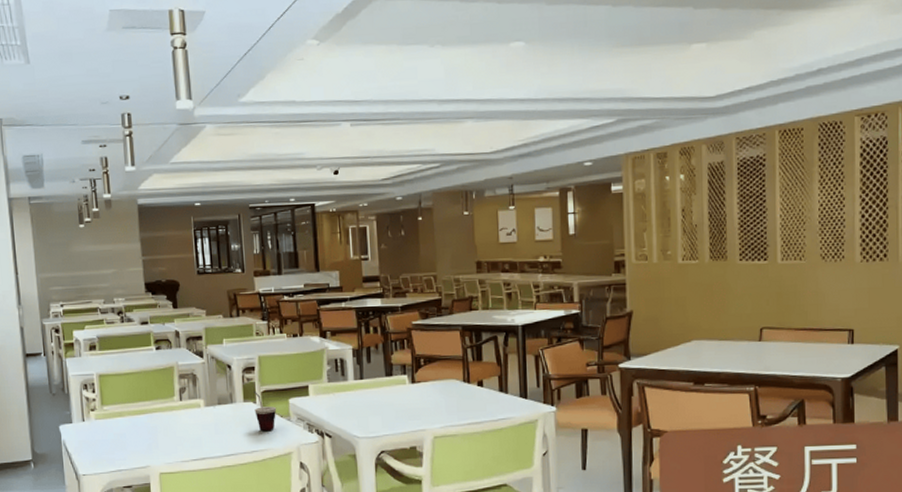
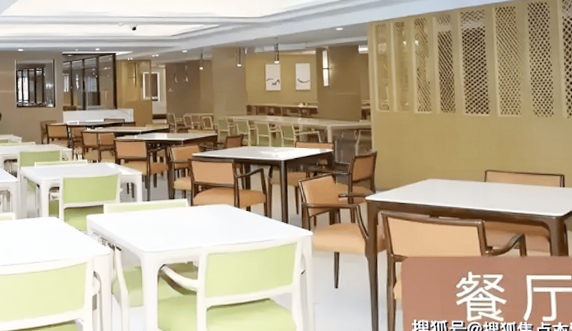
cup: present [253,391,277,431] -> none [57,207,76,242]

